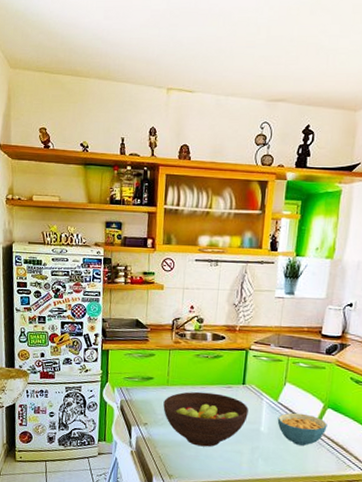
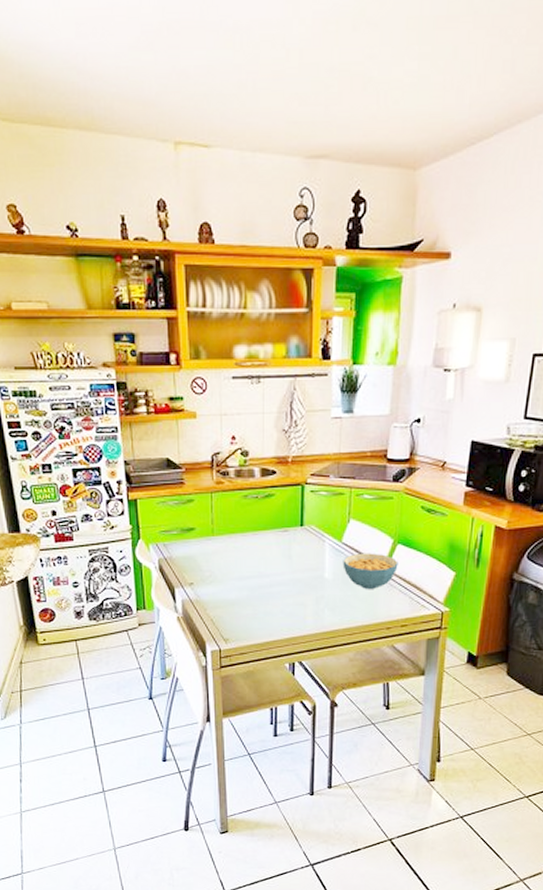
fruit bowl: present [163,391,248,447] -> none [210,539,309,603]

